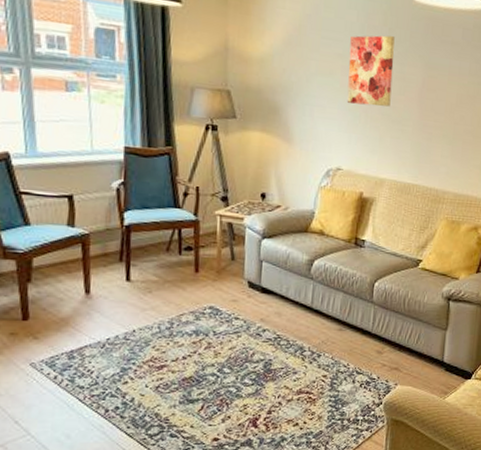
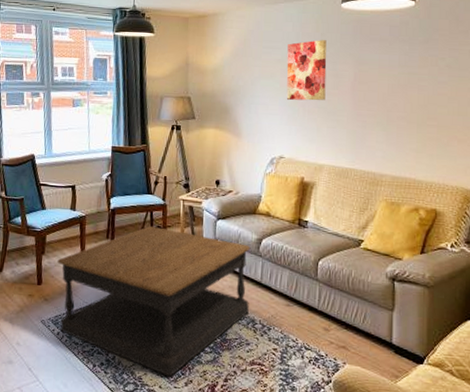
coffee table: none [50,245,301,415] -> present [57,225,251,377]

